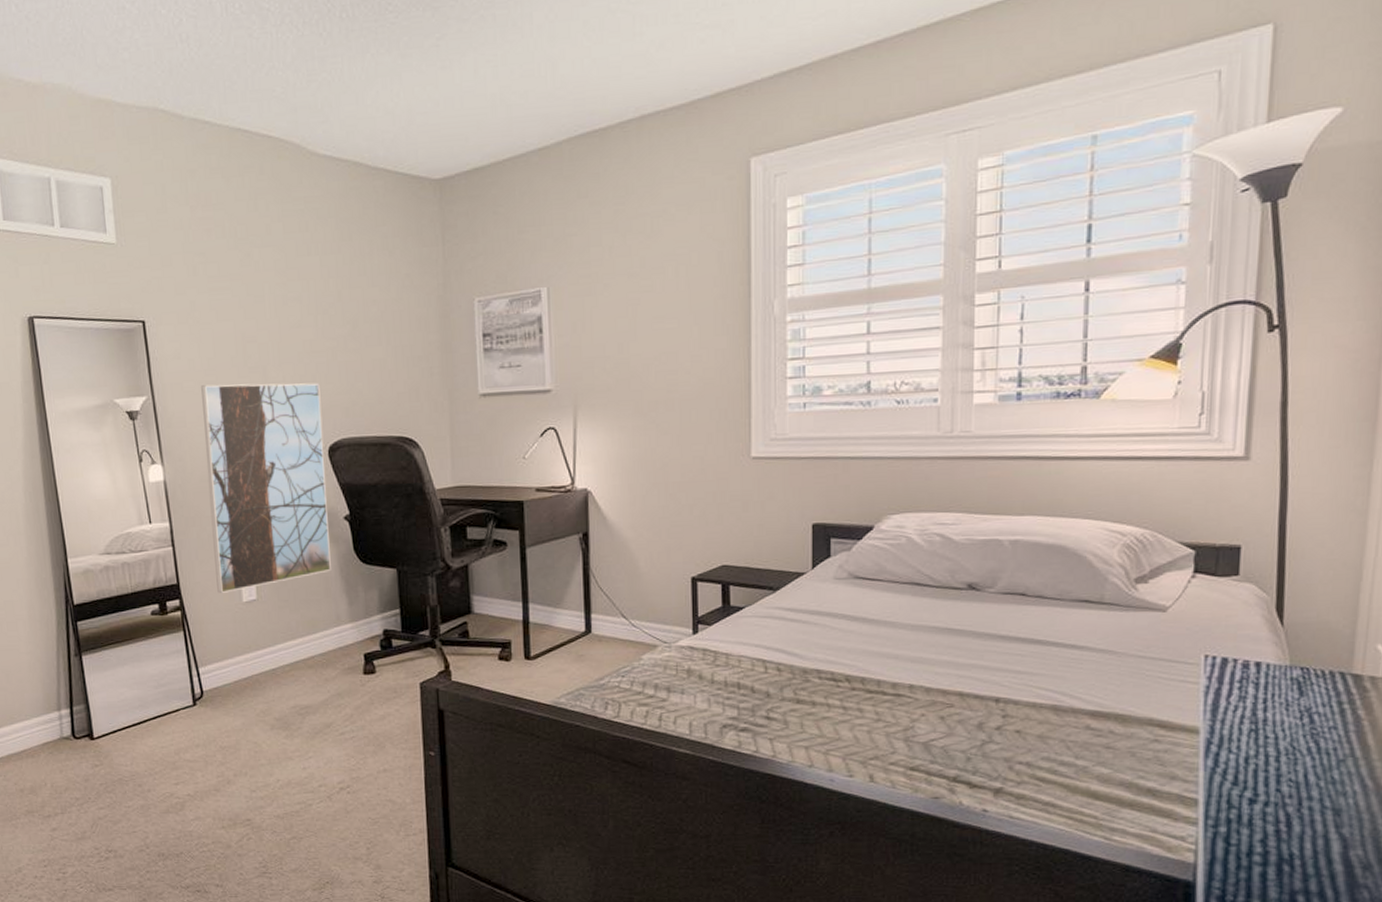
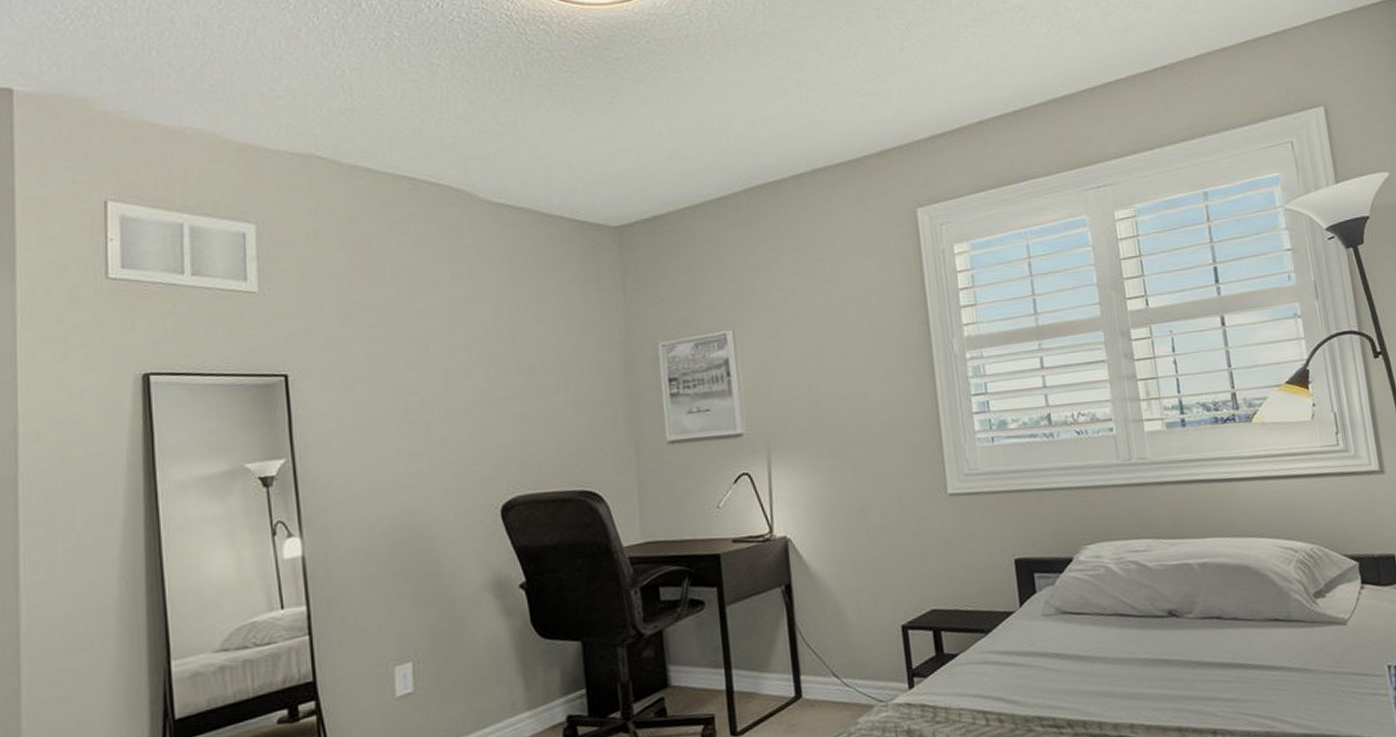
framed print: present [201,383,331,593] -> none [352,436,505,688]

